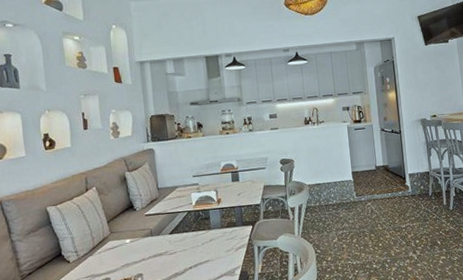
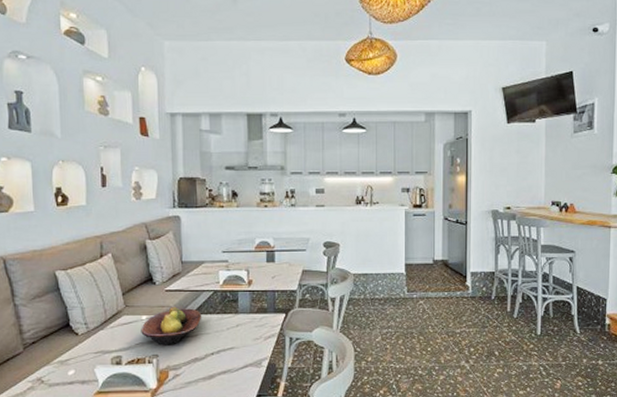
fruit bowl: none [125,228,179,265] -> present [141,306,202,346]

